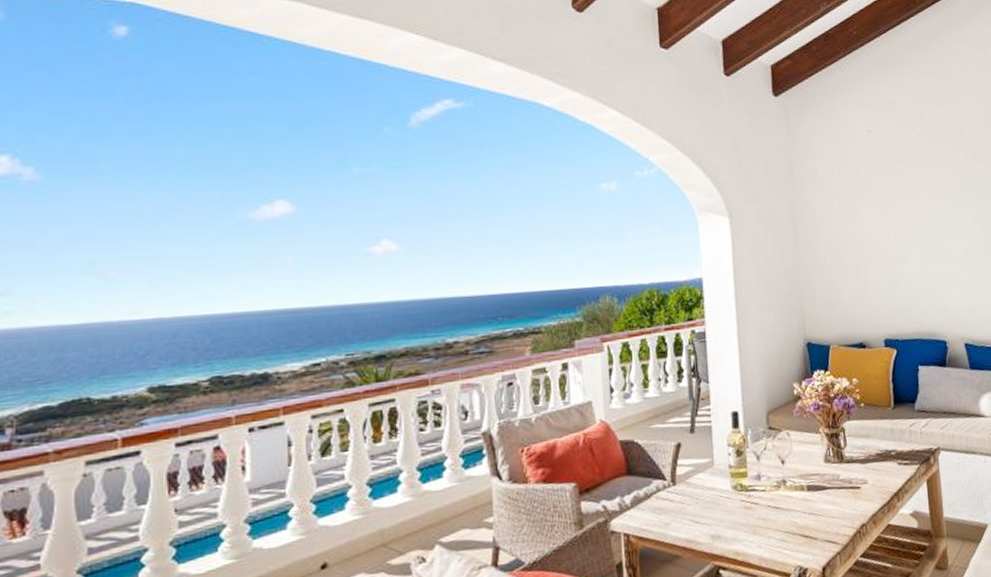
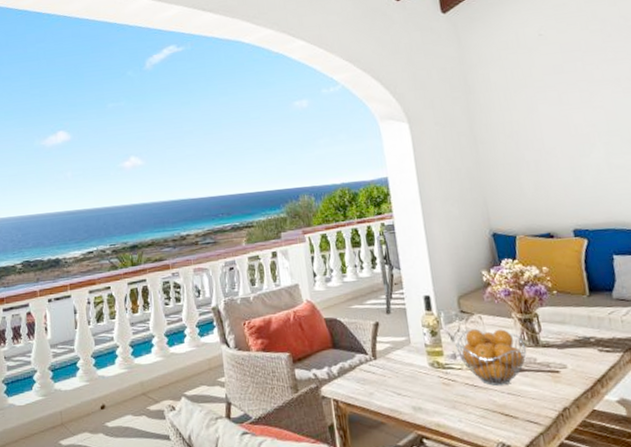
fruit basket: none [761,445,830,507] -> present [456,328,526,387]

